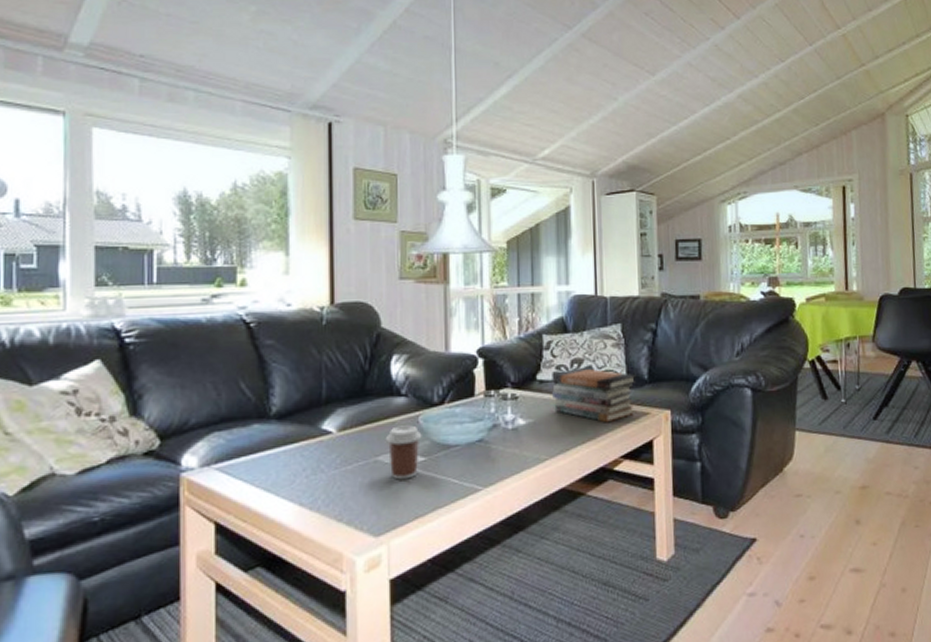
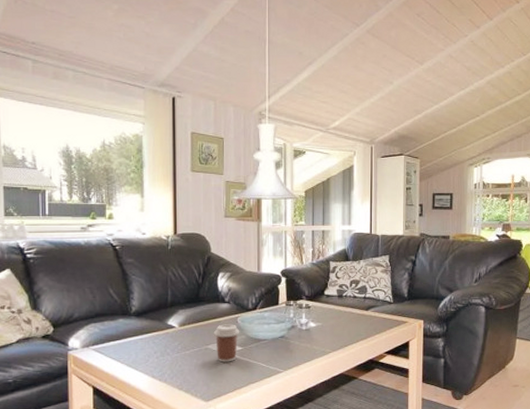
book stack: present [552,368,637,423] -> none [336,287,399,328]

